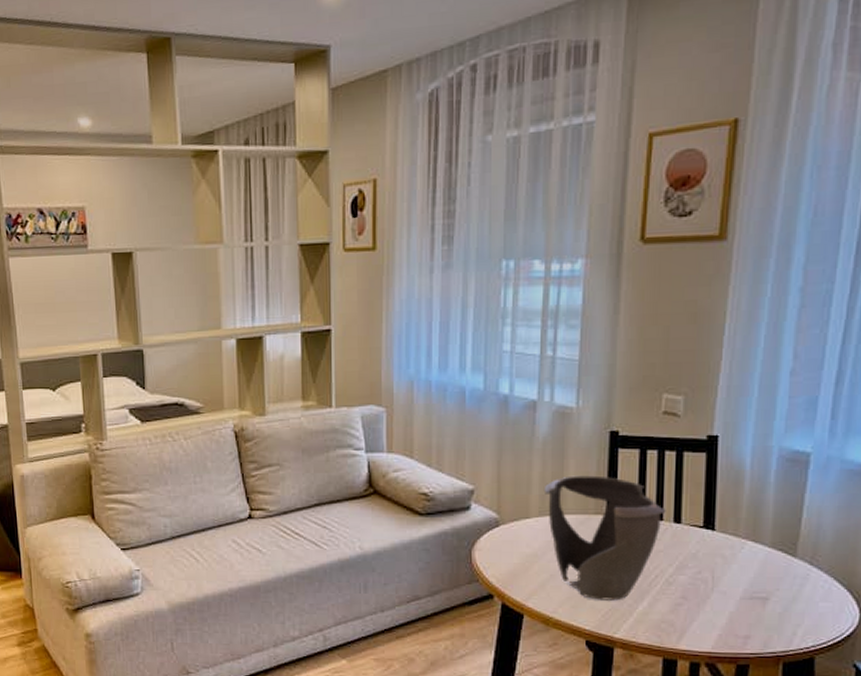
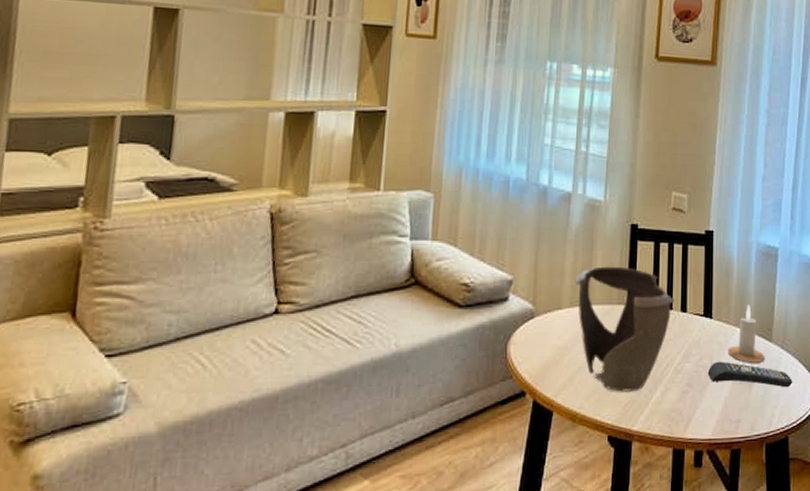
remote control: none [707,575,824,607] -> present [707,361,793,388]
candle: none [734,516,785,578] -> present [727,305,765,363]

